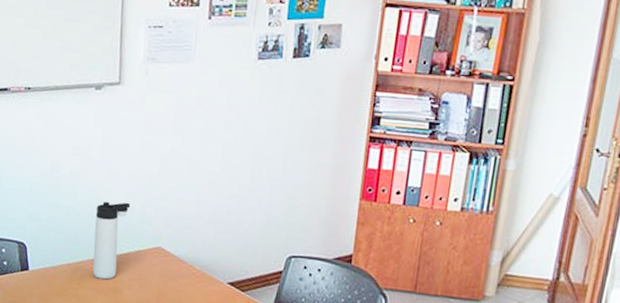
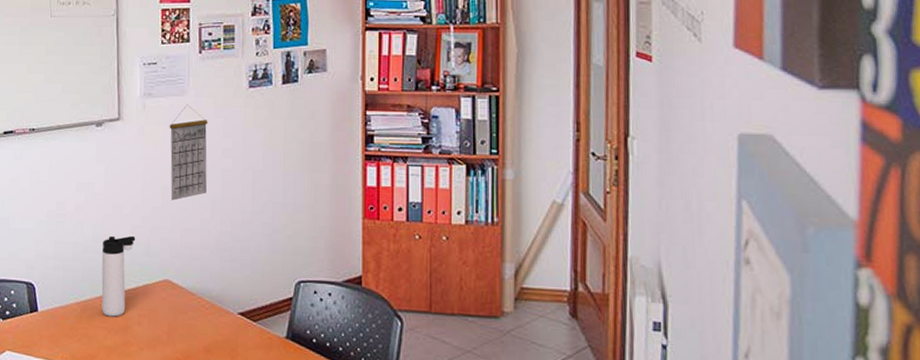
calendar: none [169,72,213,171] -> present [169,104,208,201]

